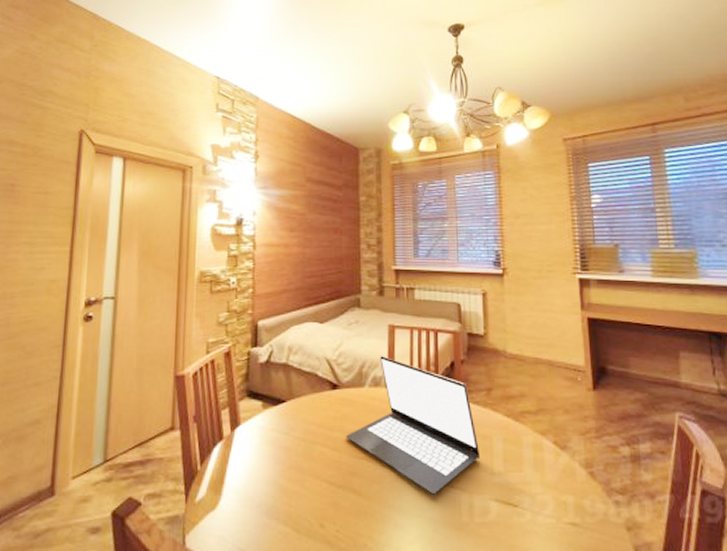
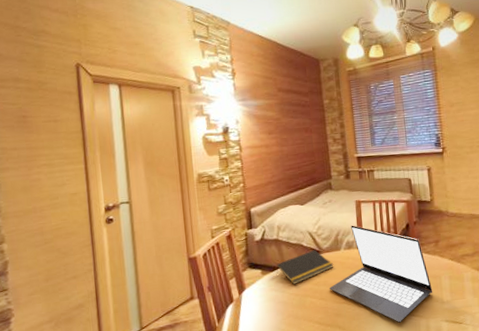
notepad: none [280,383,354,425] -> present [276,250,334,284]

